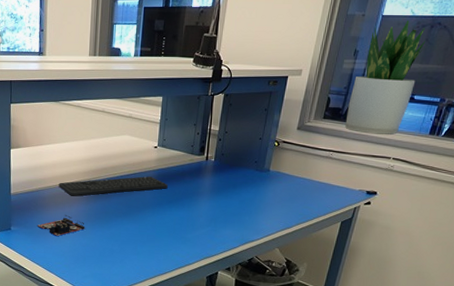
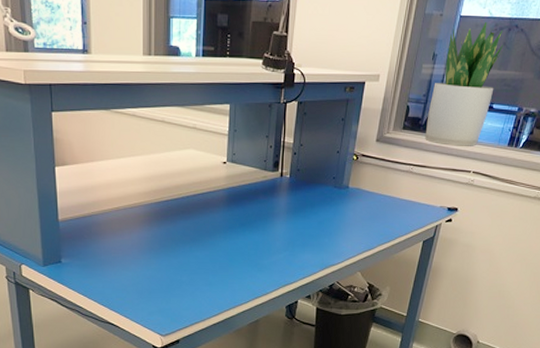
circuit board: present [37,214,85,236] -> none [92,242,149,268]
computer keyboard: present [58,176,168,196] -> none [115,196,240,221]

